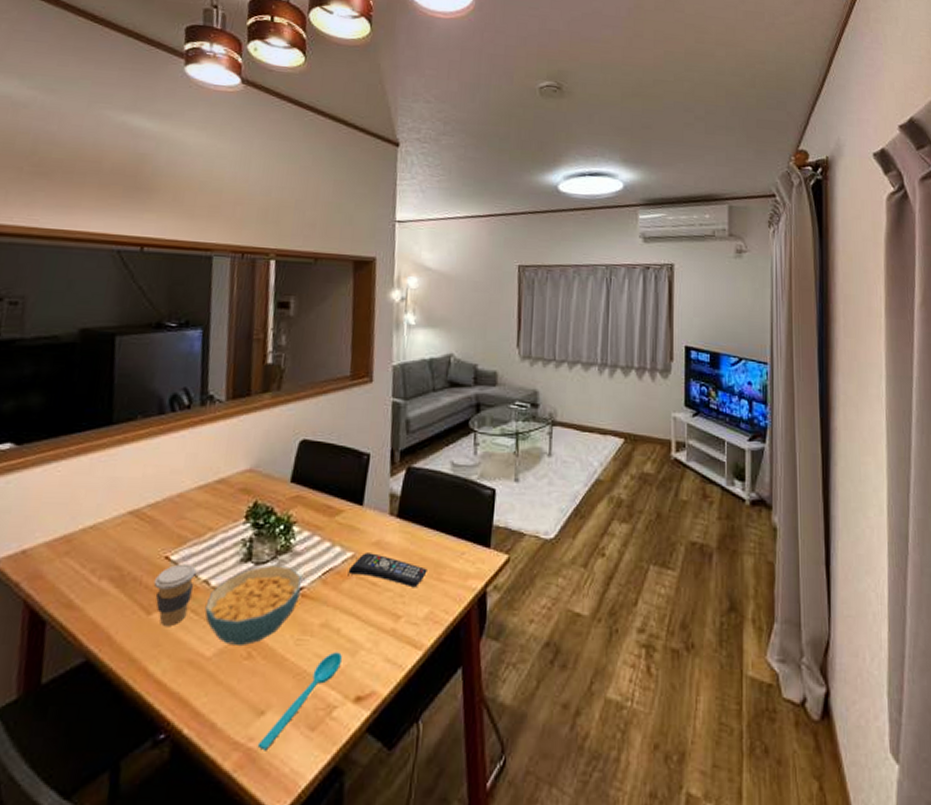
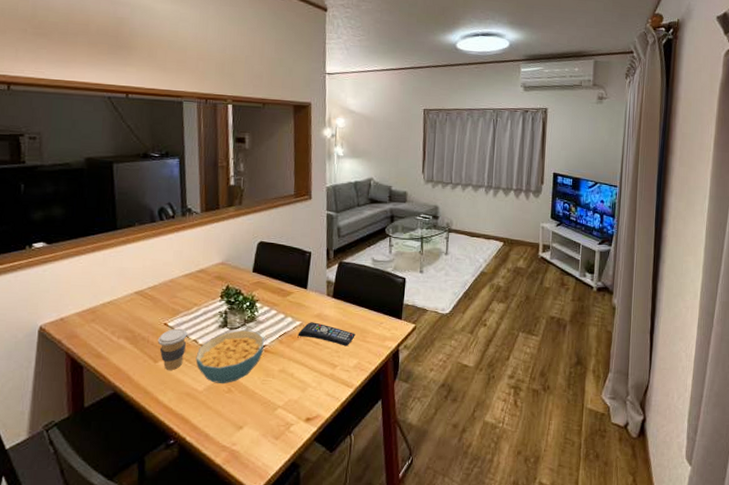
spoon: present [257,652,342,751] -> none [239,388,295,452]

